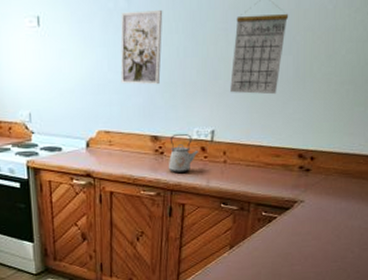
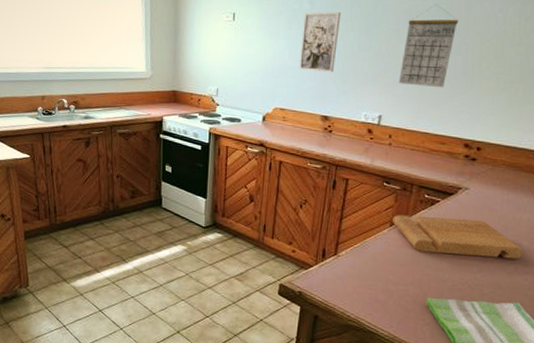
kettle: present [168,133,199,174] -> none [335,115,366,151]
cutting board: none [232,232,355,271] -> present [393,214,524,259]

